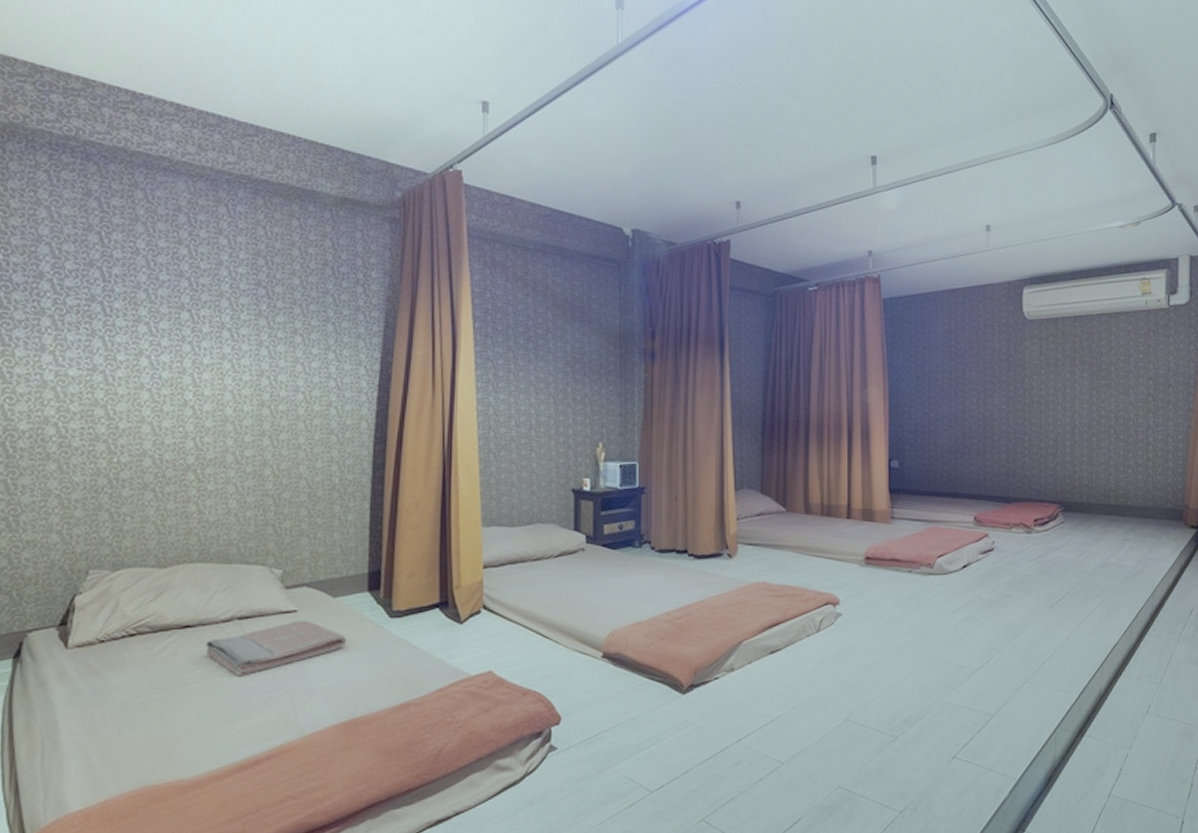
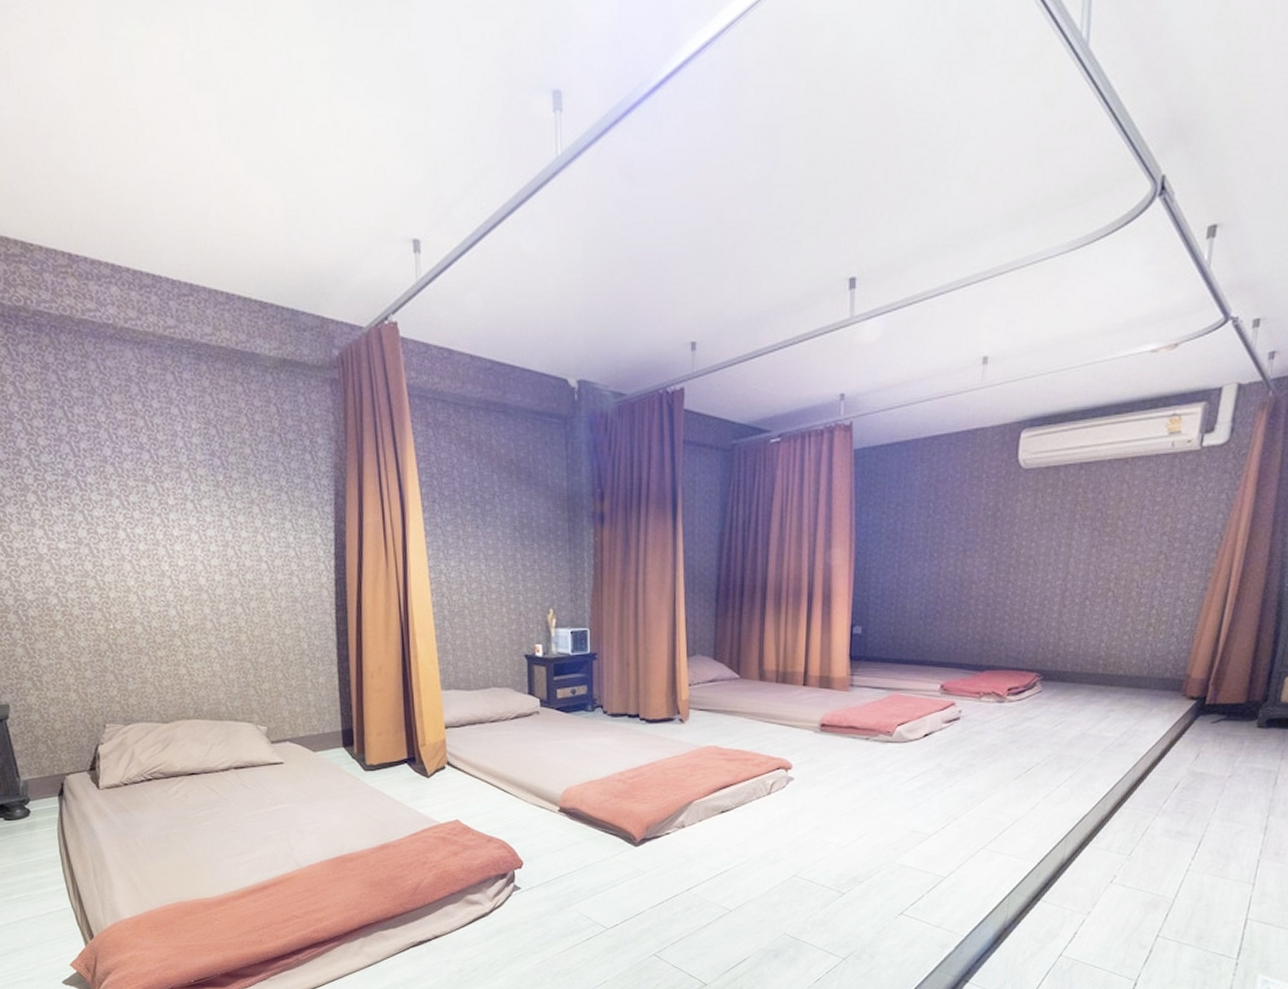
towel: present [206,621,347,677] -> none [211,771,329,817]

